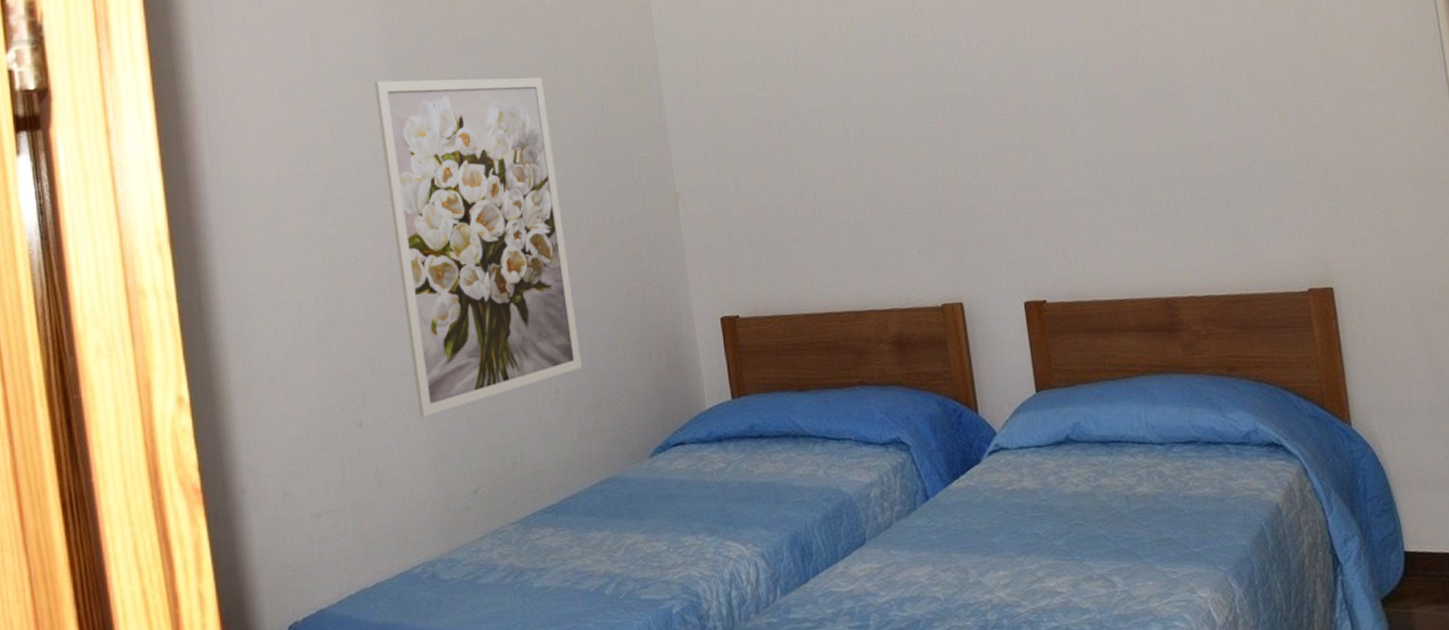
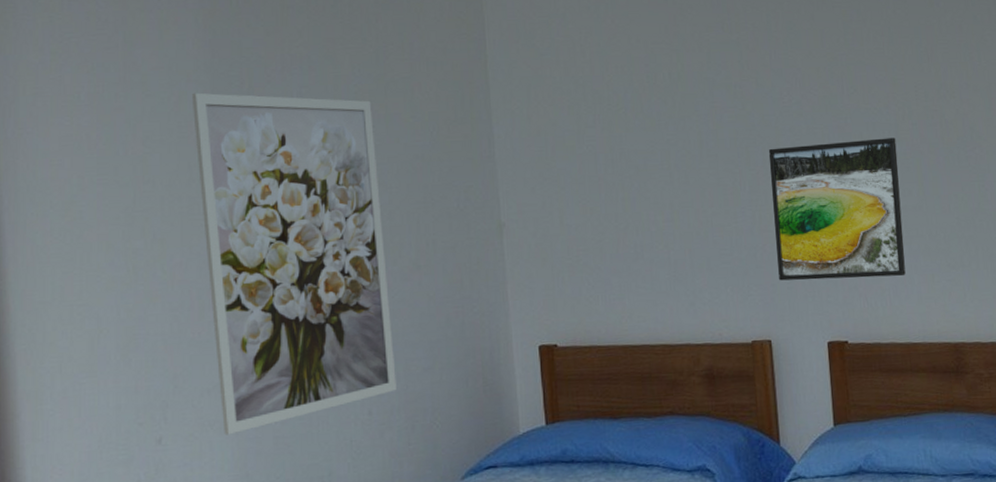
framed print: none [948,78,1106,239] -> present [768,137,906,281]

